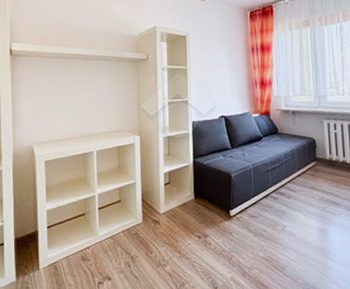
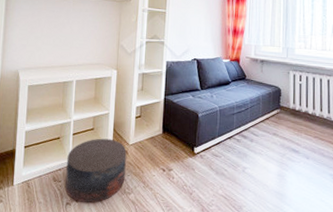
stool: none [95,209,159,280] -> present [65,138,127,203]

